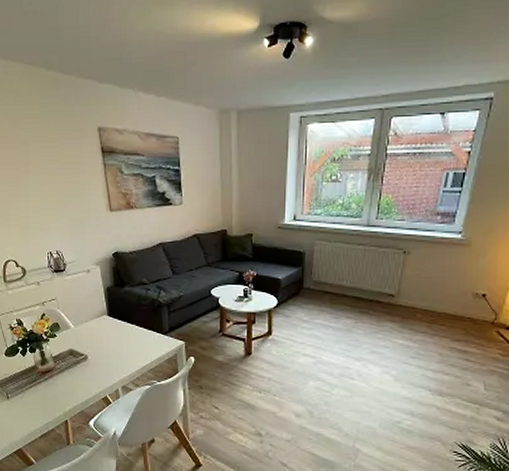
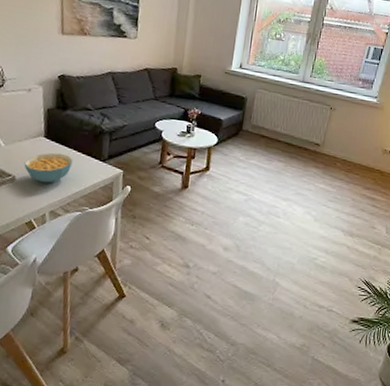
cereal bowl: none [93,329,137,360] -> present [24,152,73,183]

